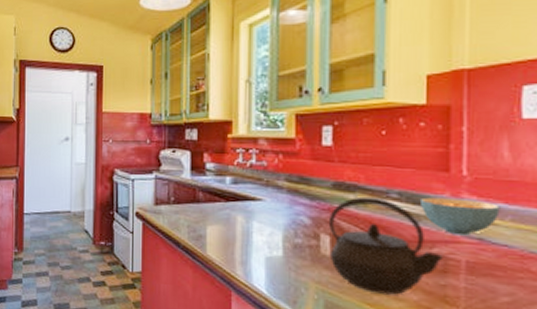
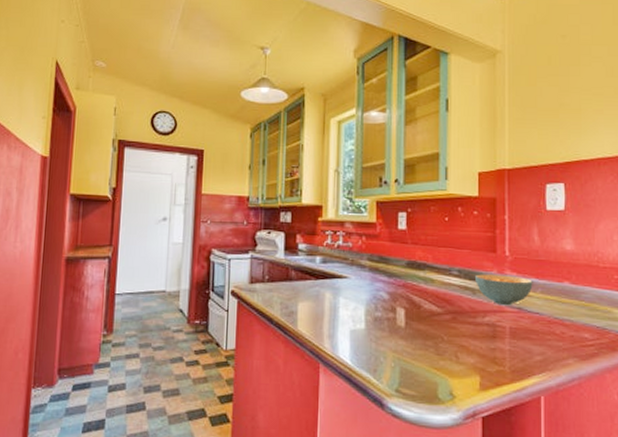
kettle: present [329,196,444,295] -> none [404,274,494,359]

